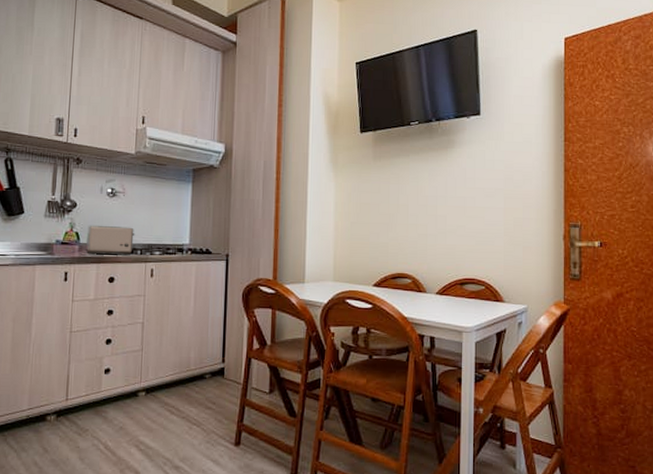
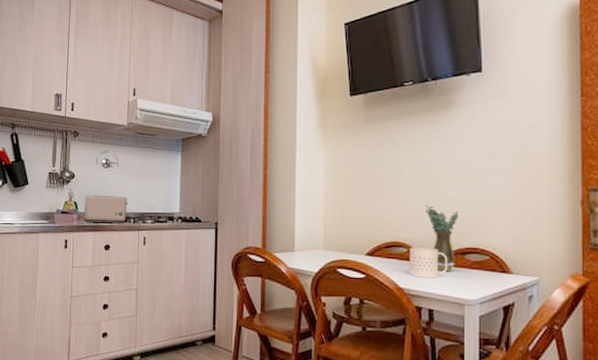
mug: none [413,278,448,307] -> present [409,247,448,278]
vase: none [428,237,458,302] -> present [425,204,459,272]

